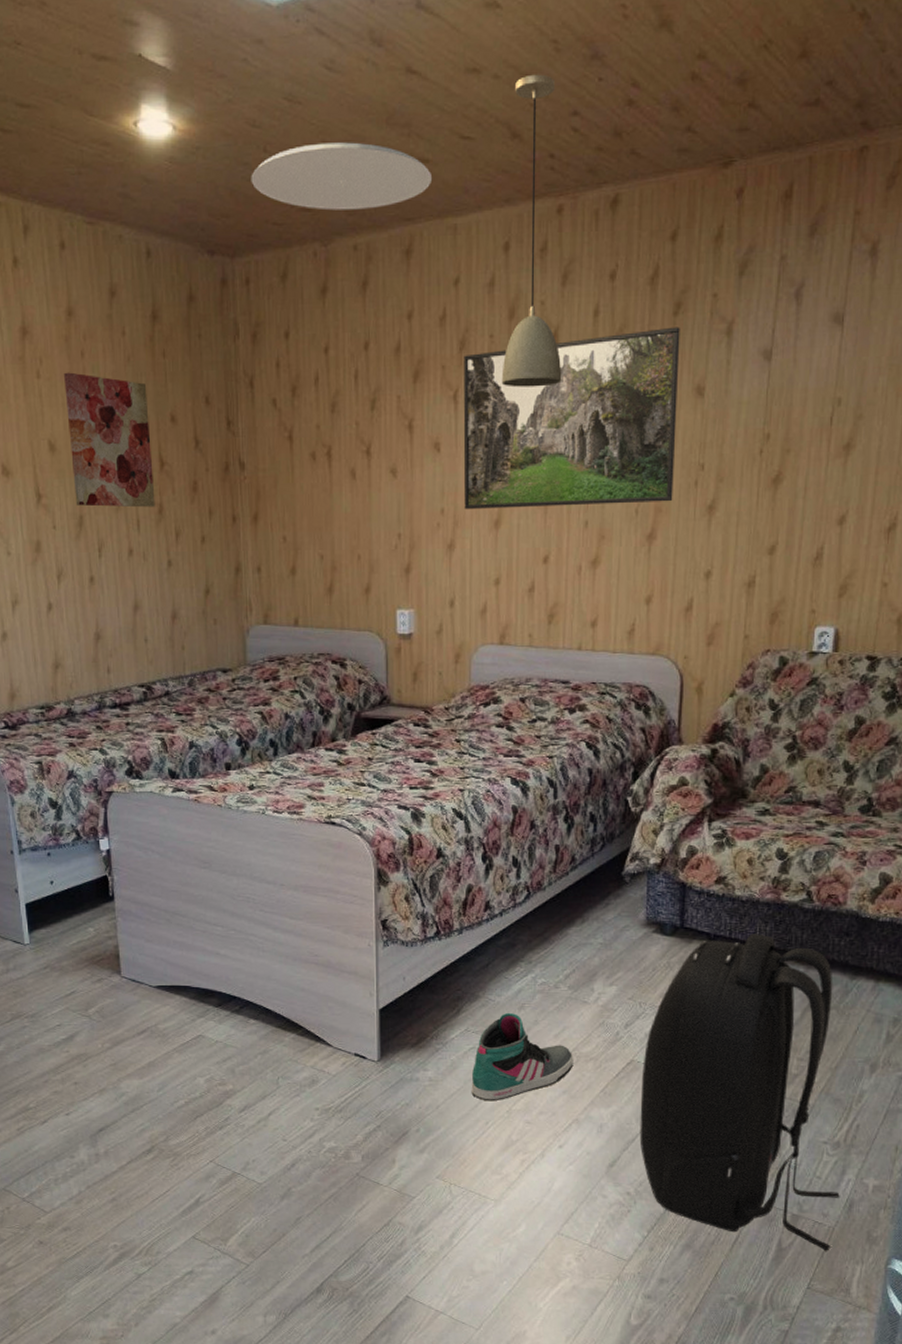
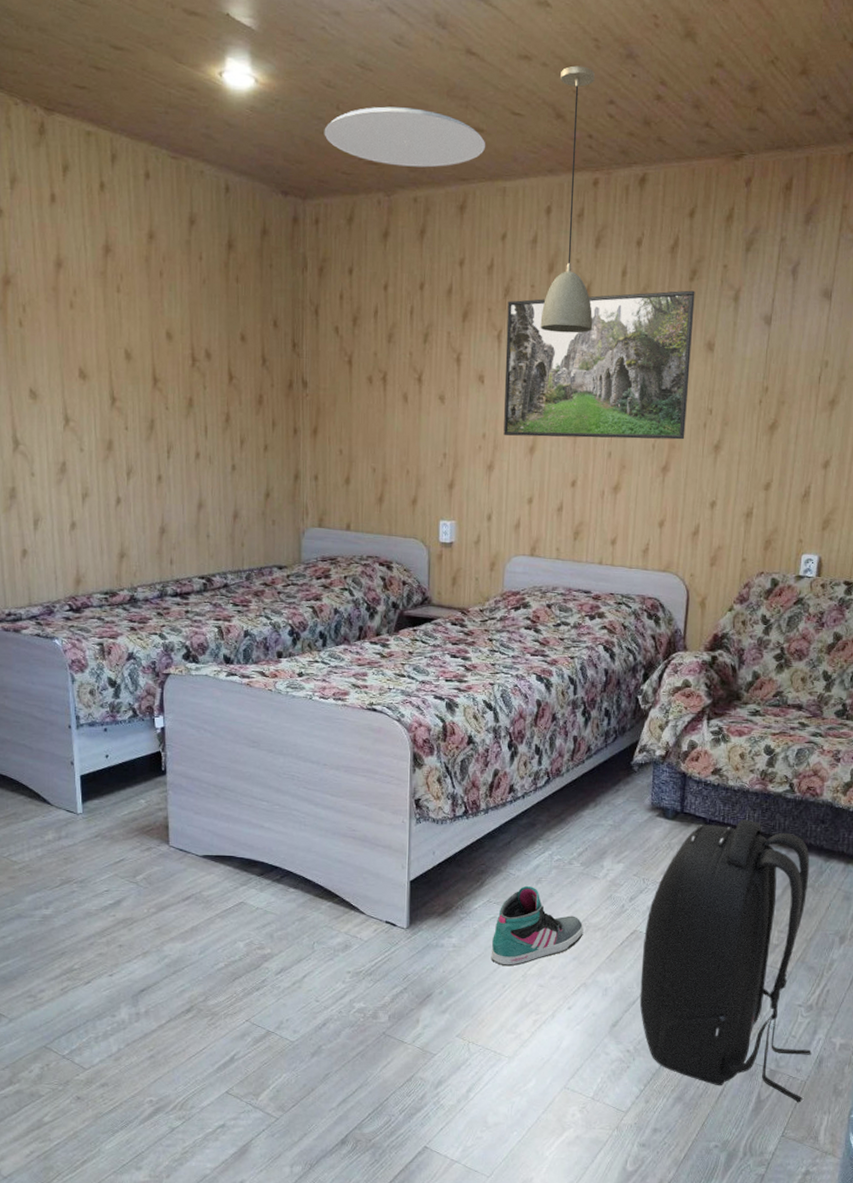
wall art: present [64,372,156,508] -> none [143,289,223,416]

